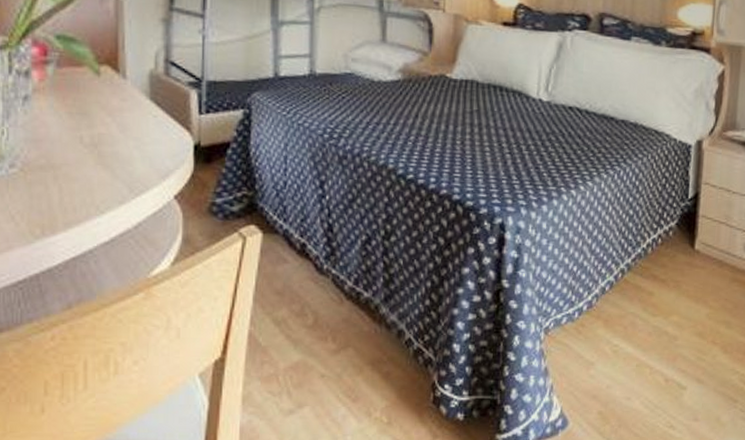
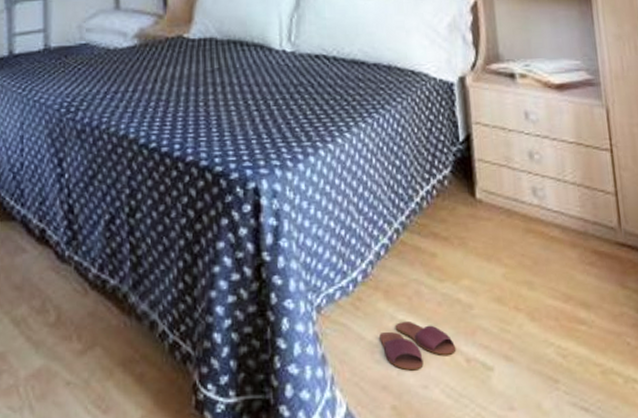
slippers: none [596,345,659,385] -> present [379,320,456,371]

